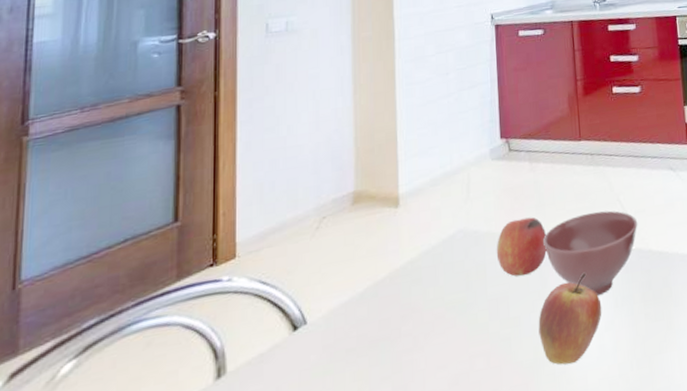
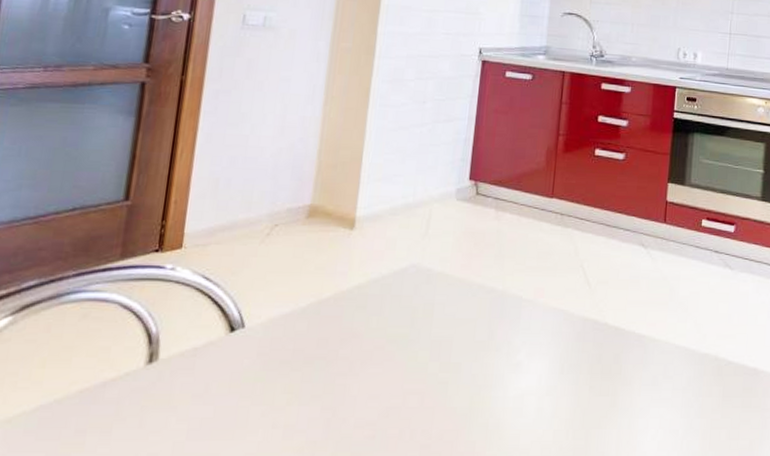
fruit: present [496,217,547,277] -> none [446,265,501,323]
fruit: present [538,273,602,365] -> none [477,333,547,421]
bowl: present [542,210,638,296] -> none [496,273,598,358]

